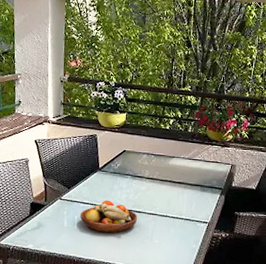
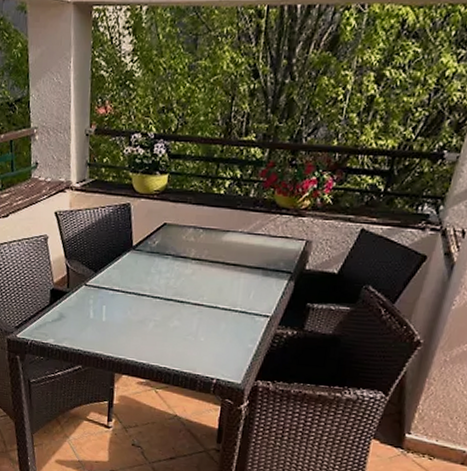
fruit bowl: present [80,200,138,233] -> none [109,286,180,327]

